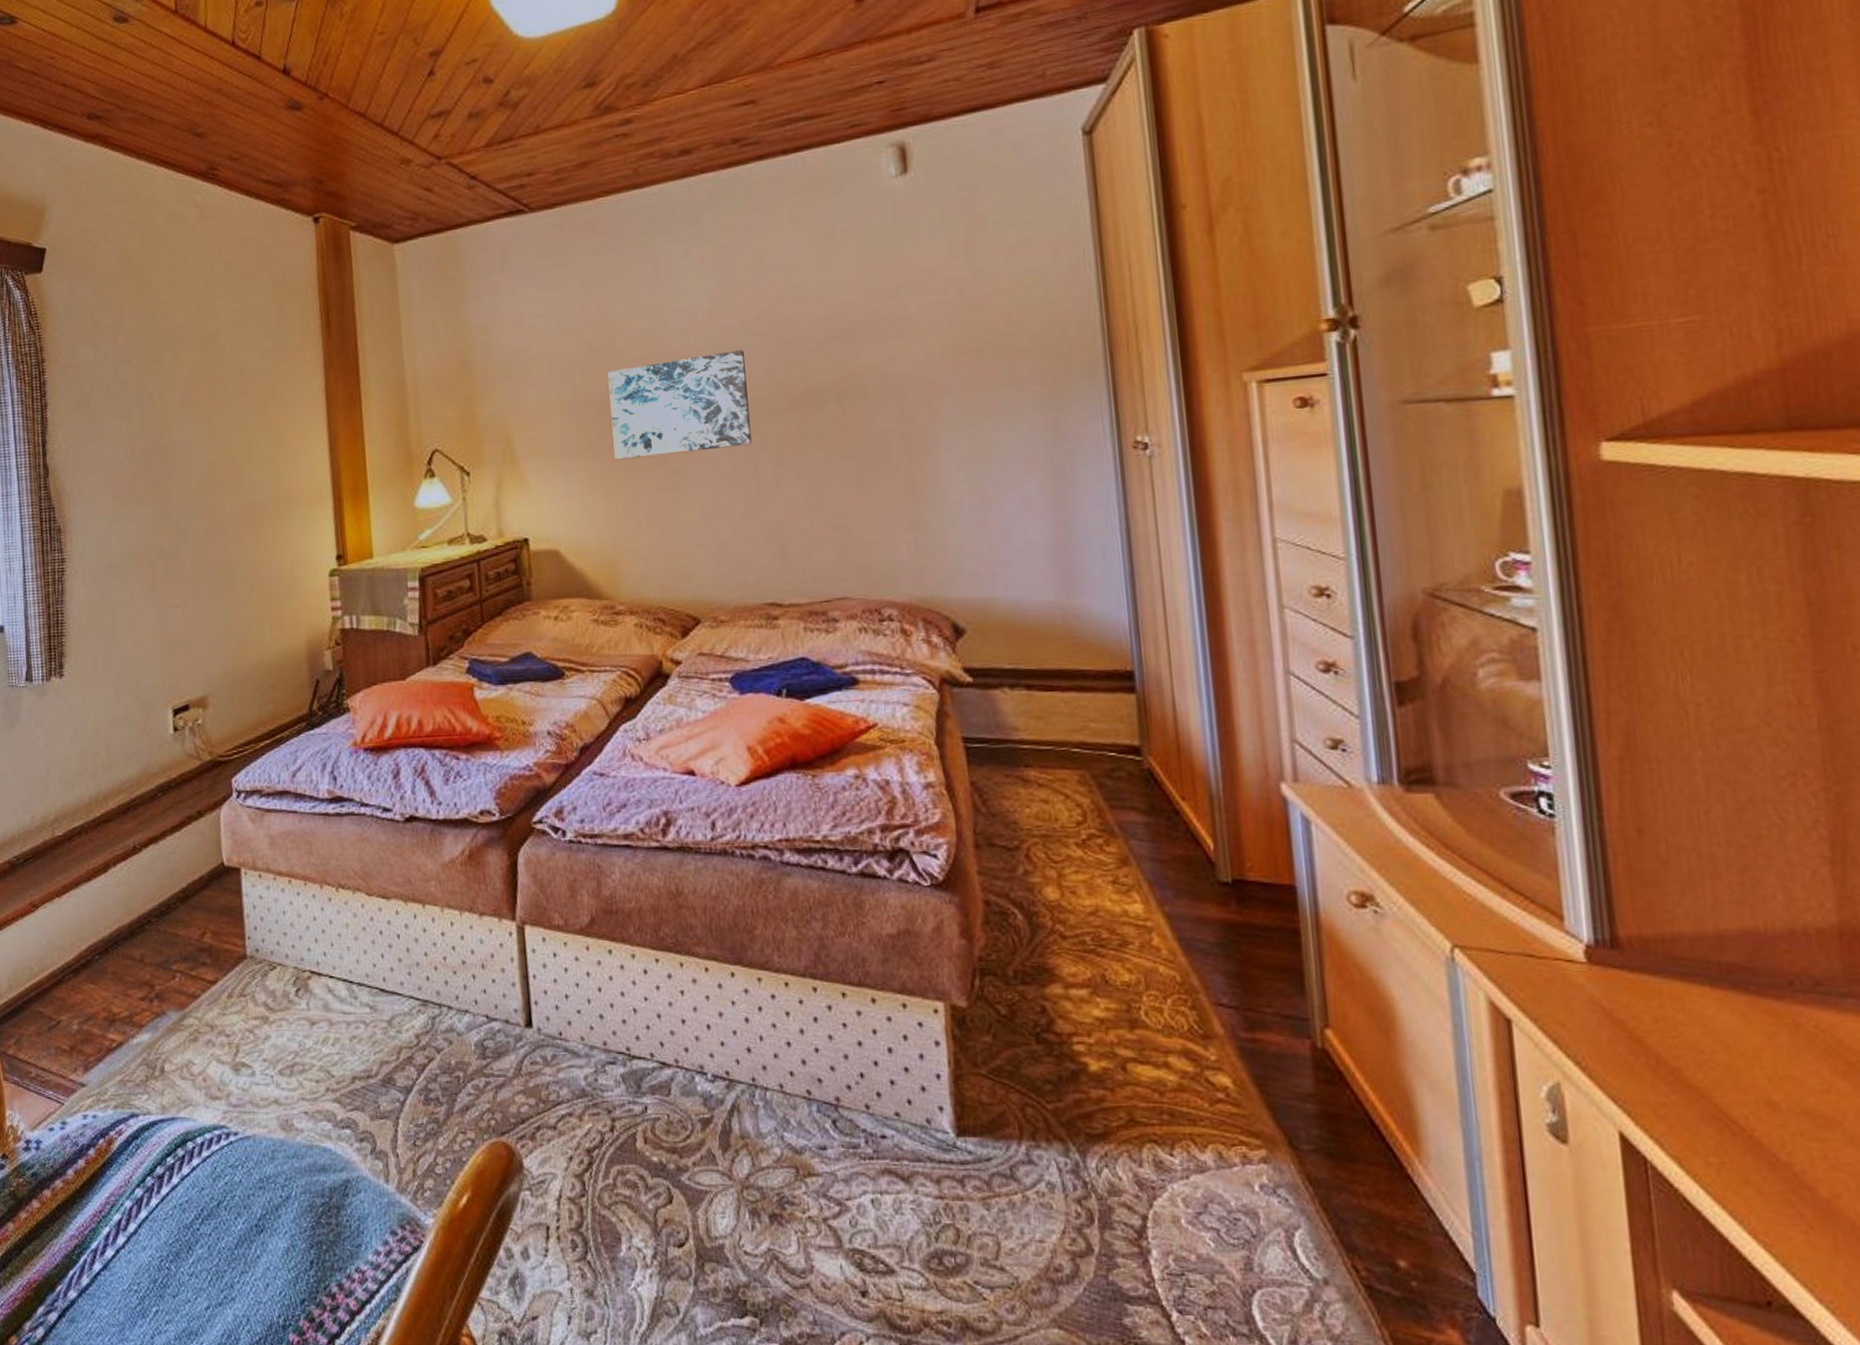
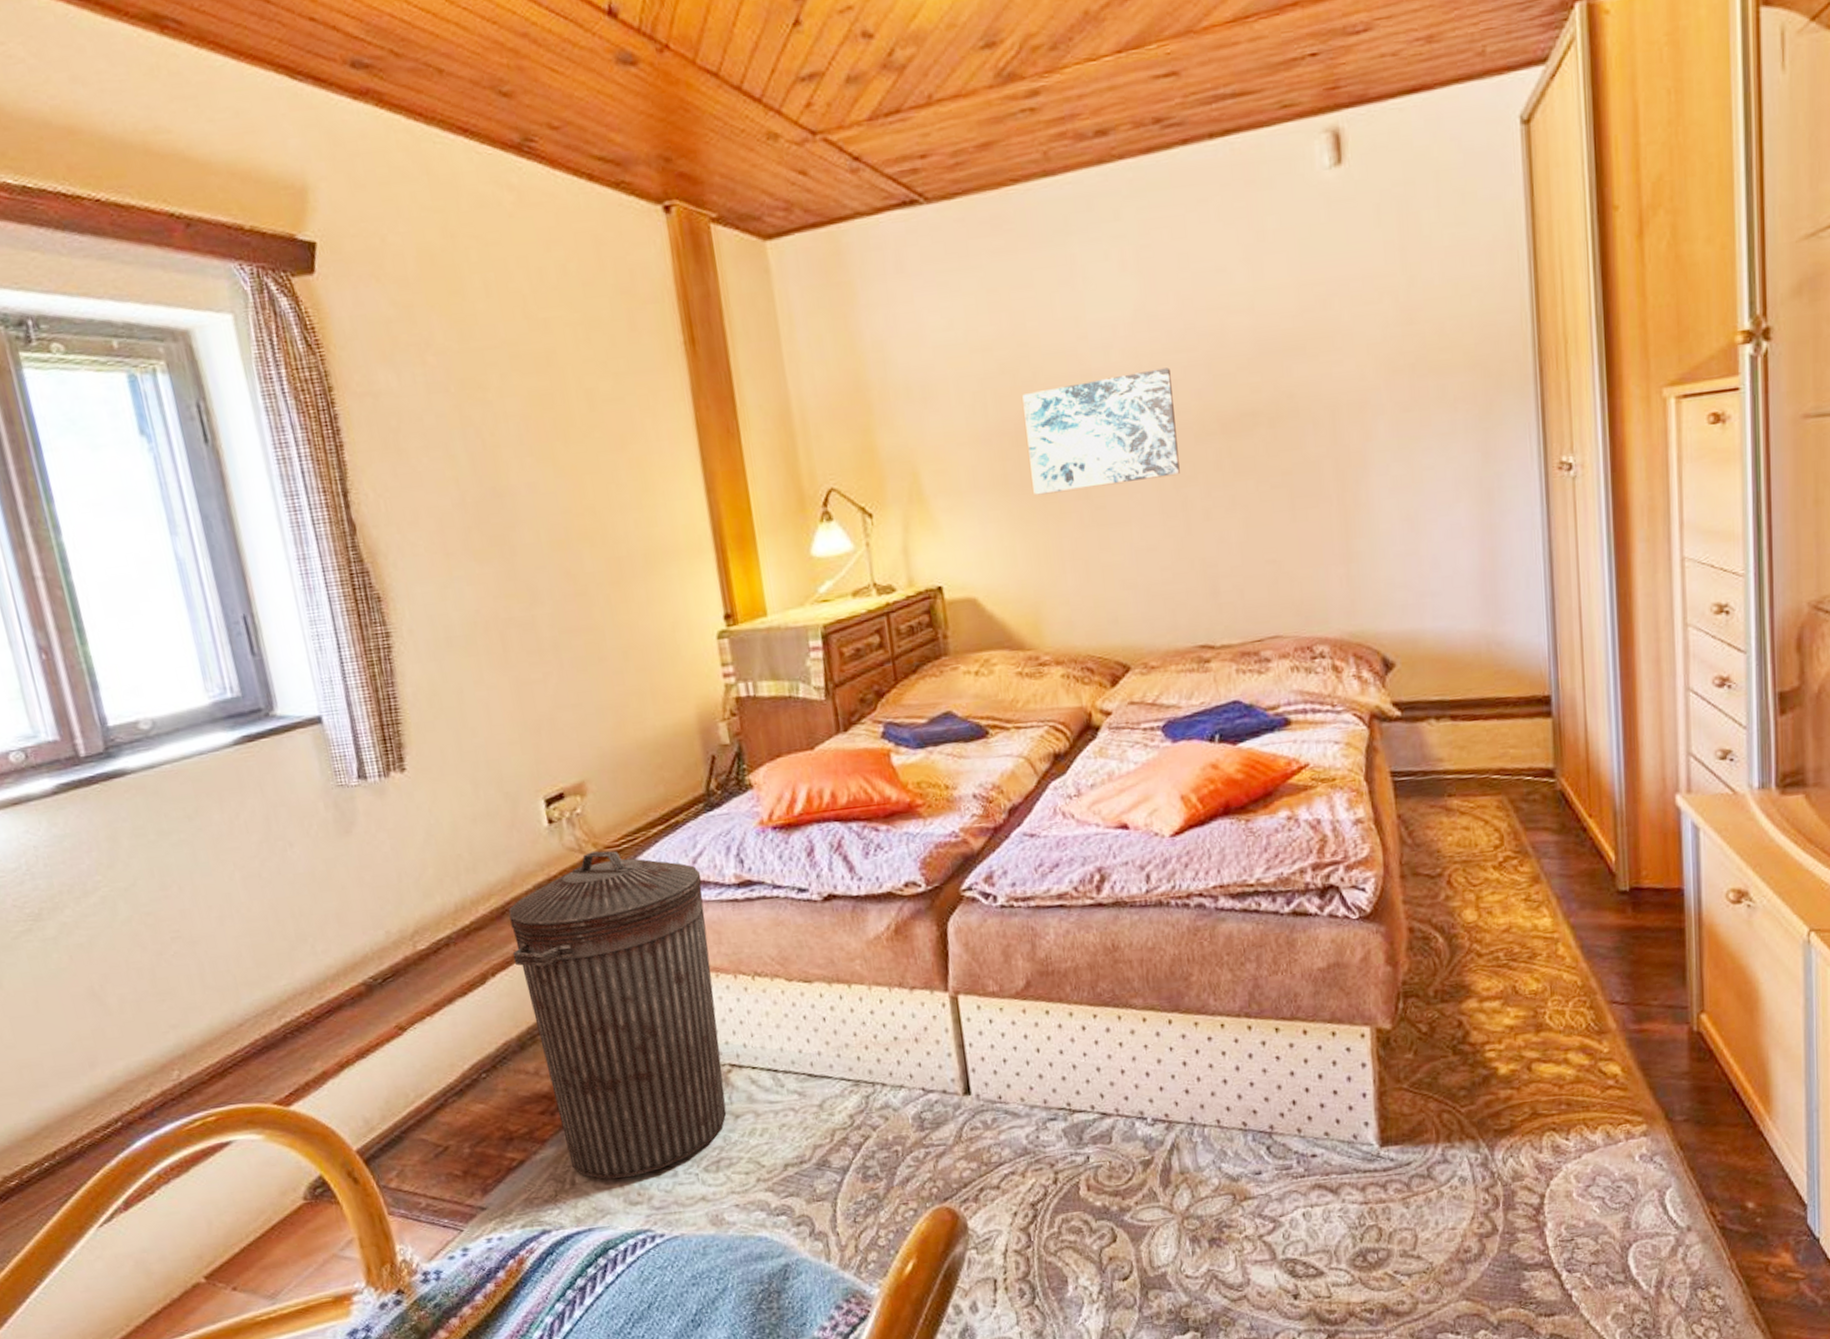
trash can: none [132,759,304,1070] -> present [508,851,727,1179]

